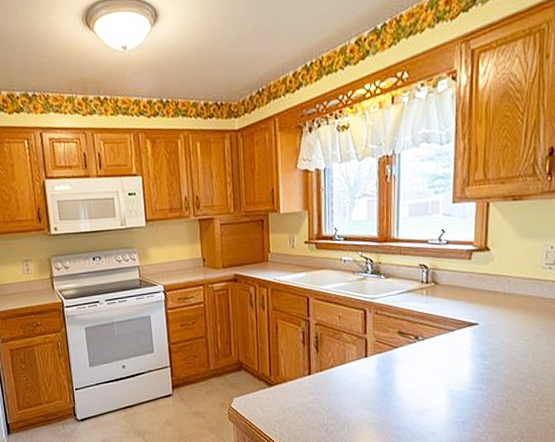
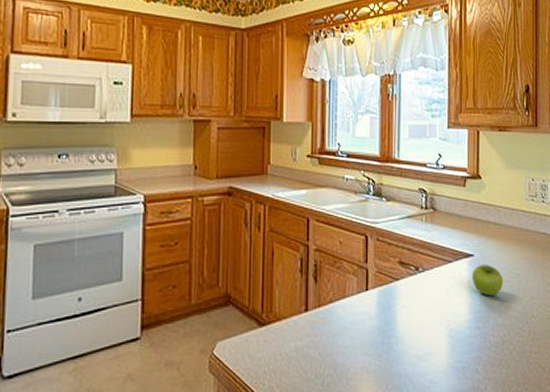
fruit: none [475,332,511,361] -> present [471,265,504,296]

